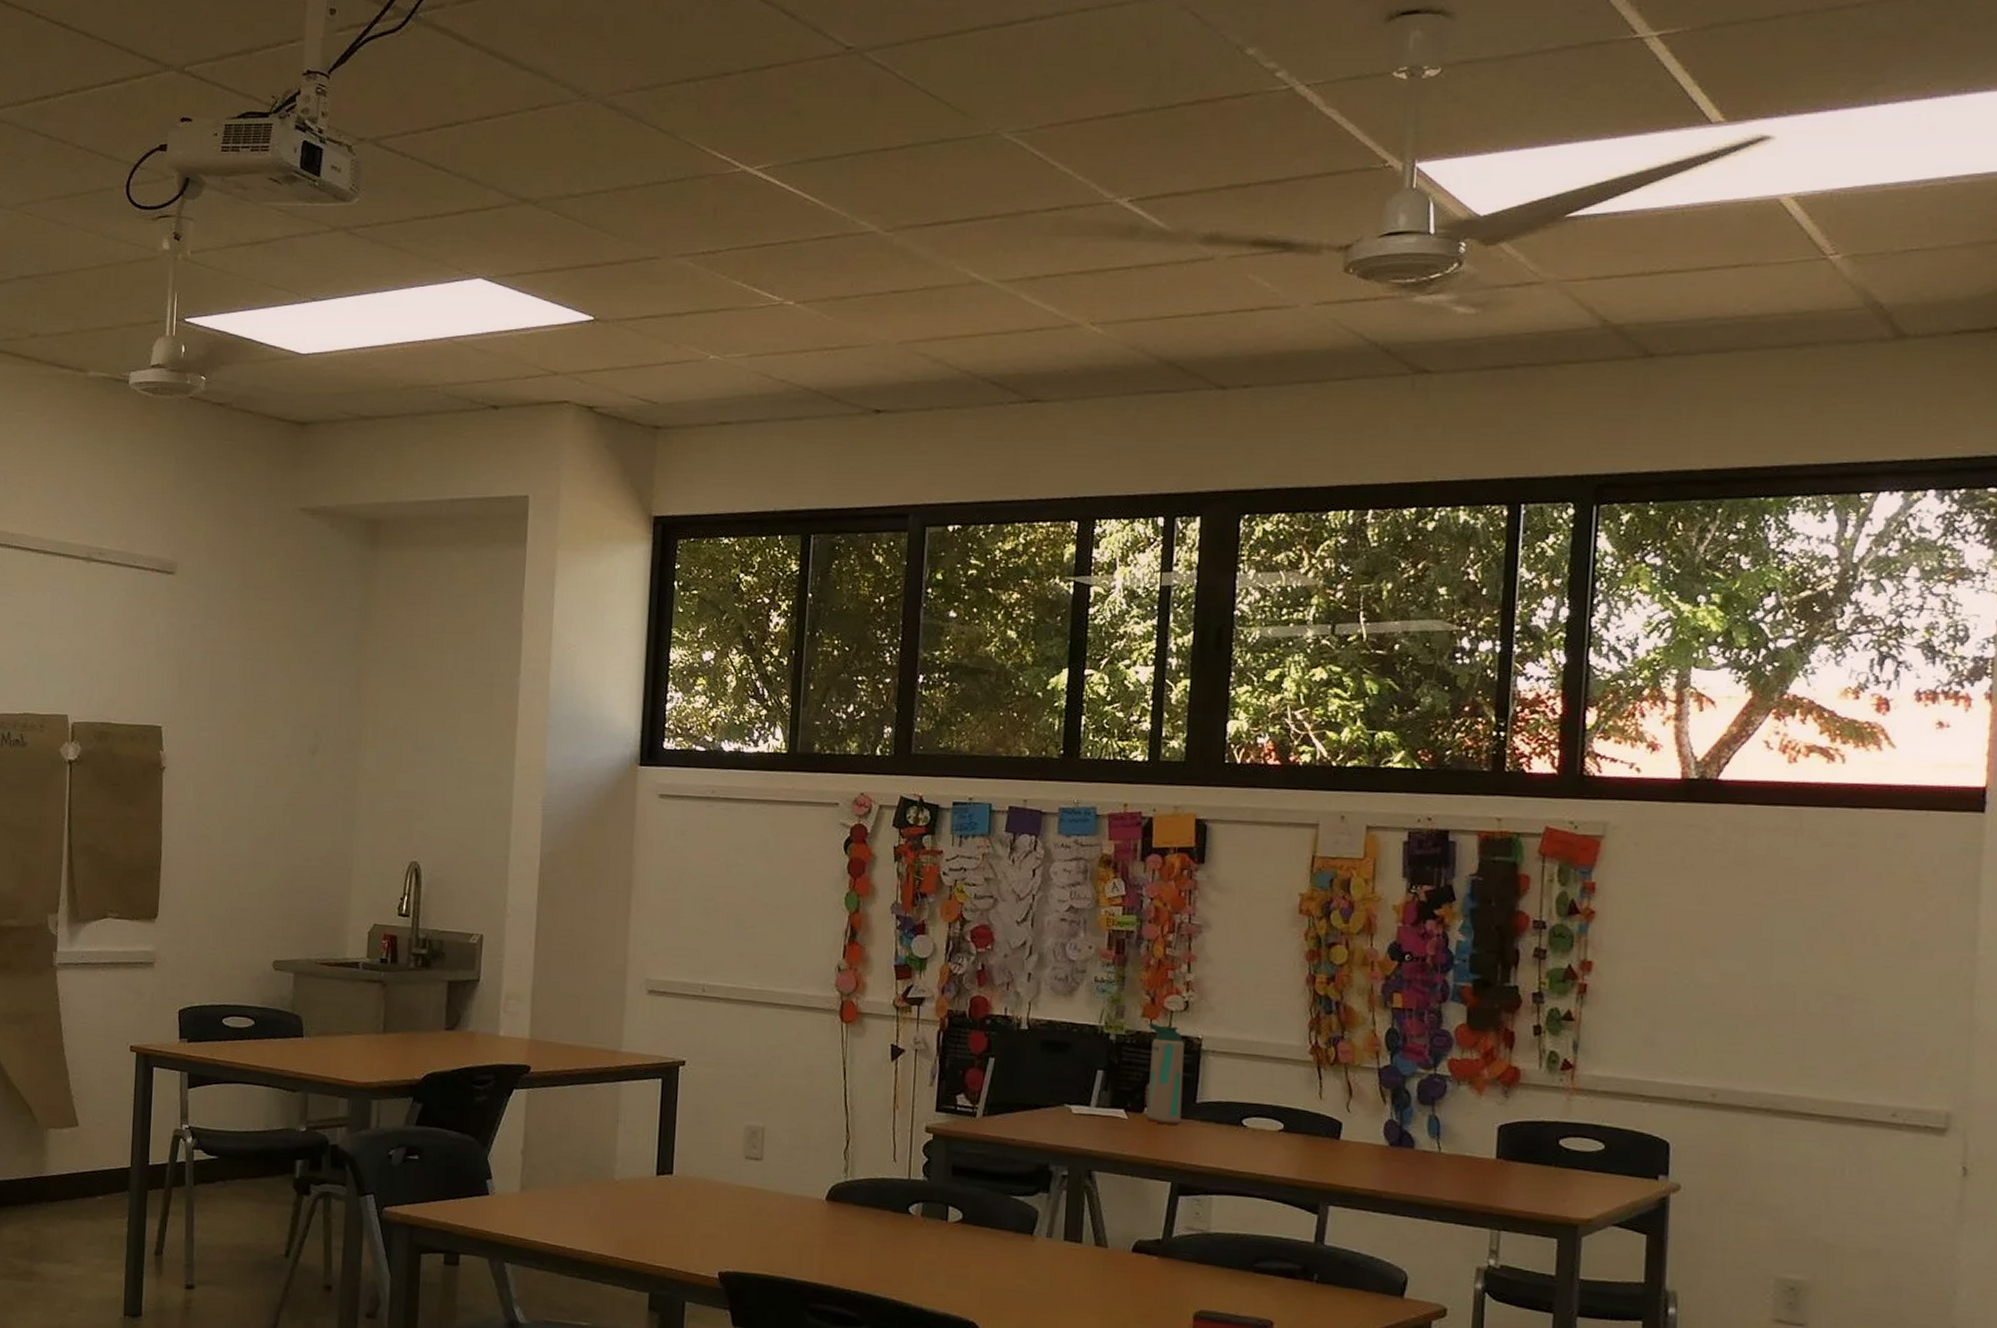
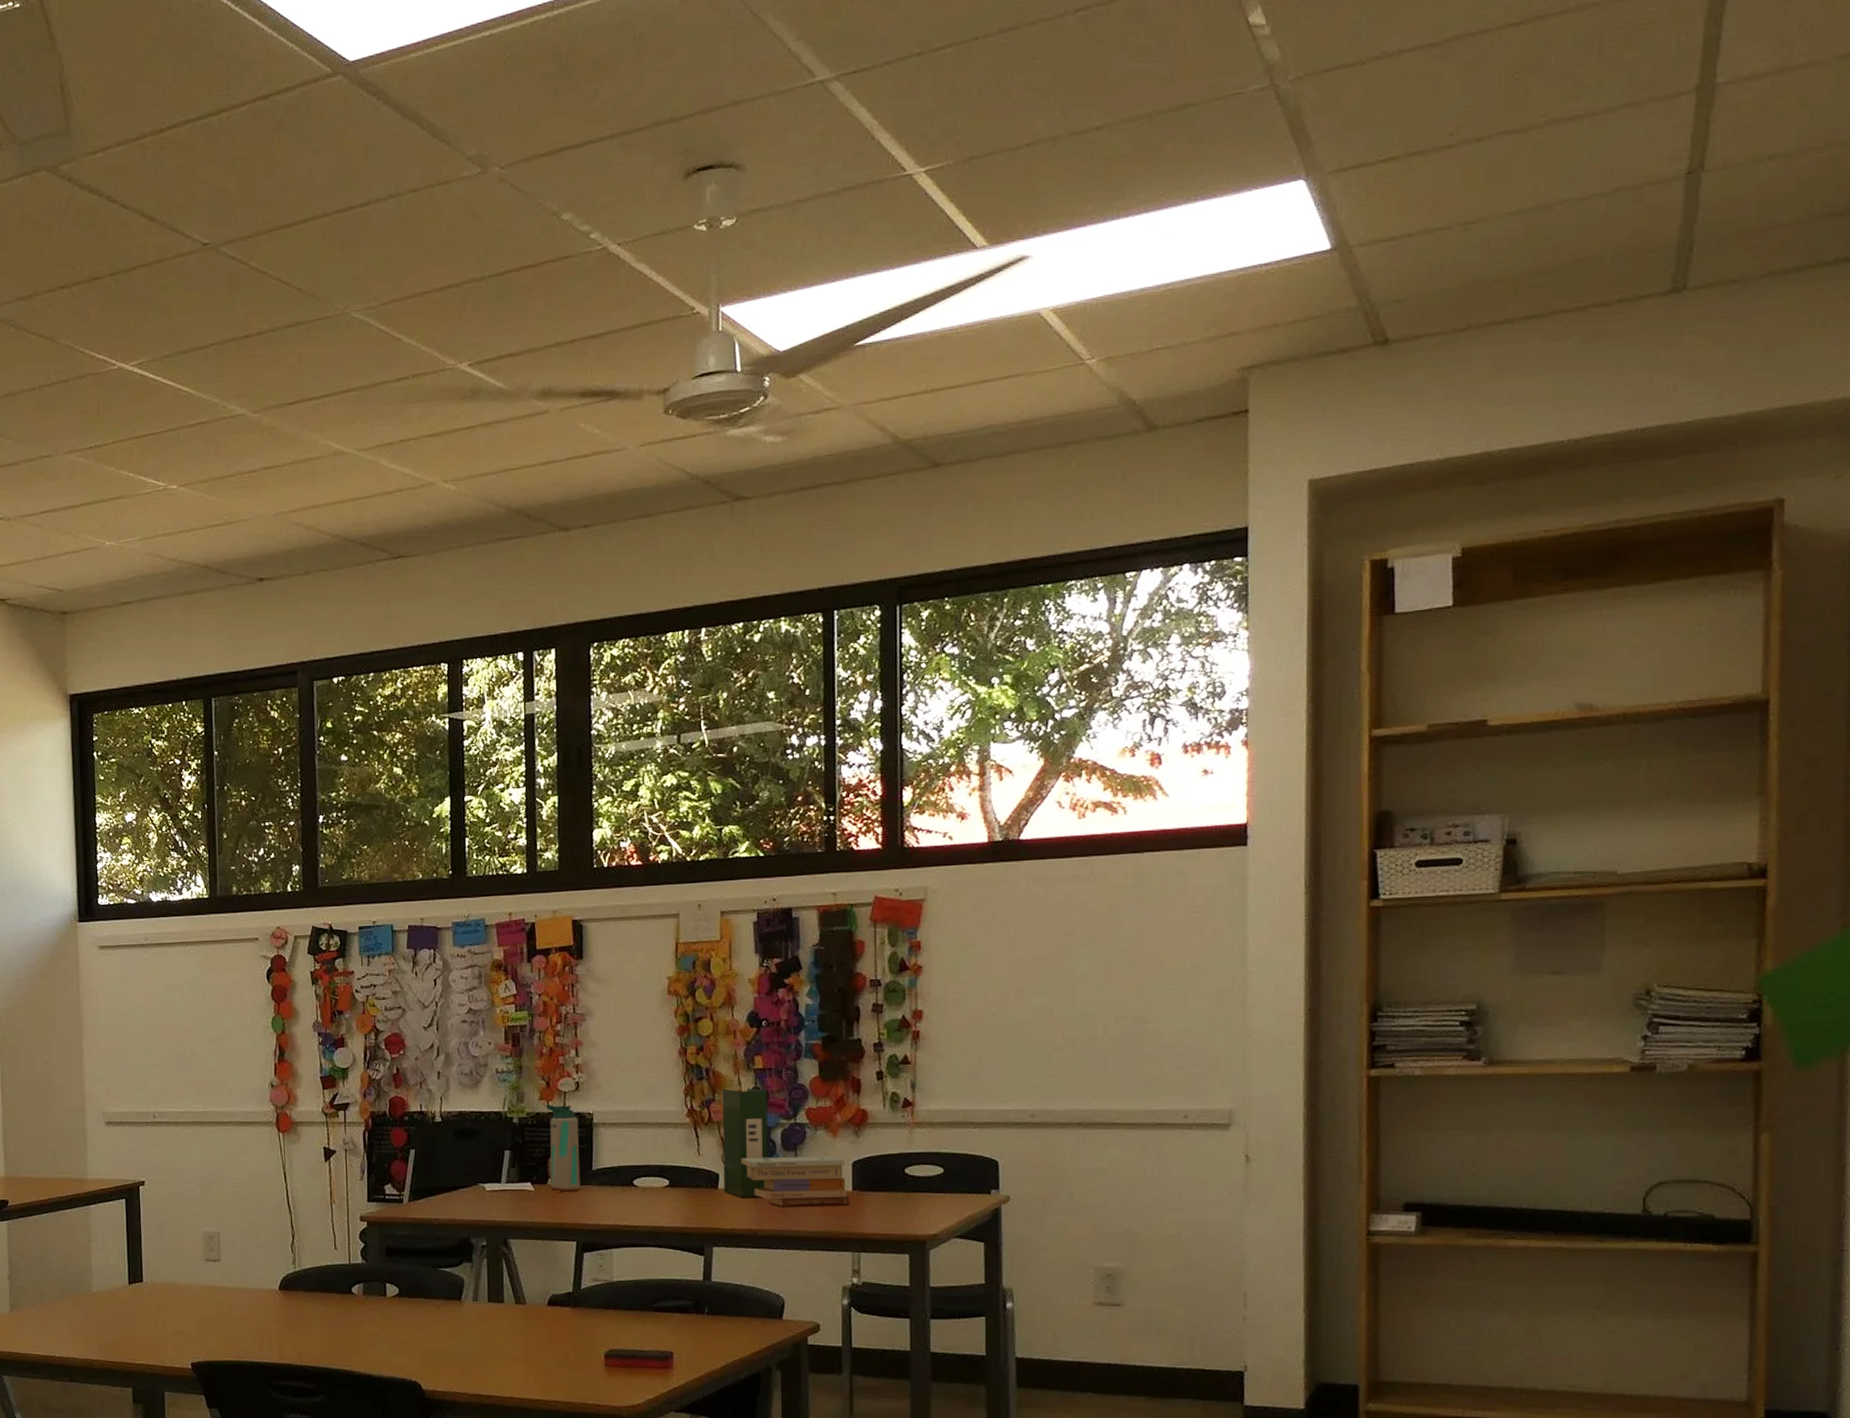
binder: none [1346,1026,1405,1157] -> present [722,1088,768,1200]
books: none [1368,1107,1493,1177] -> present [740,1156,850,1208]

